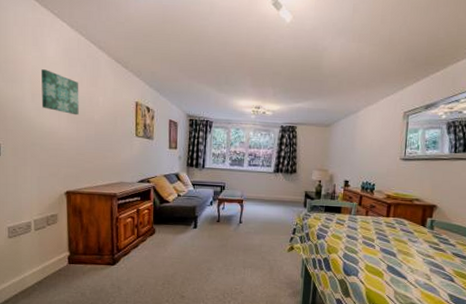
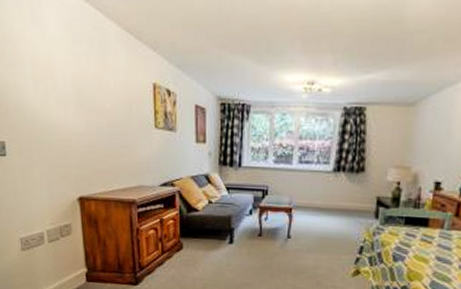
wall art: present [40,69,79,116] -> none [41,48,87,104]

